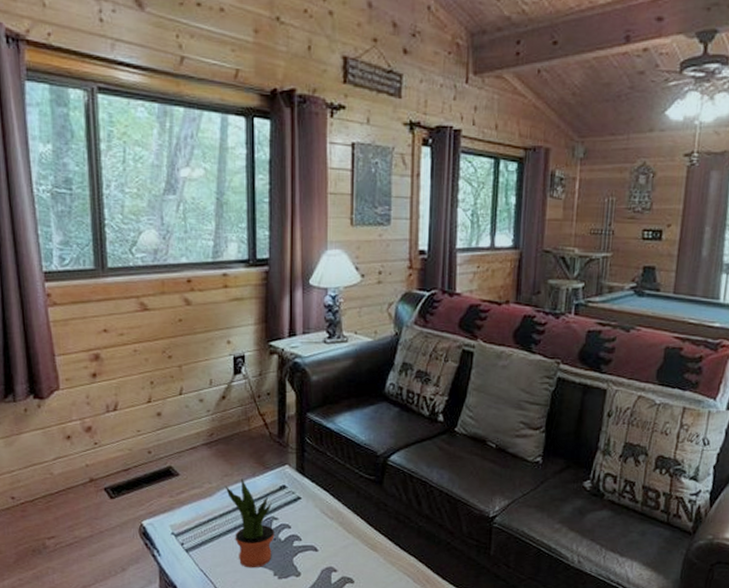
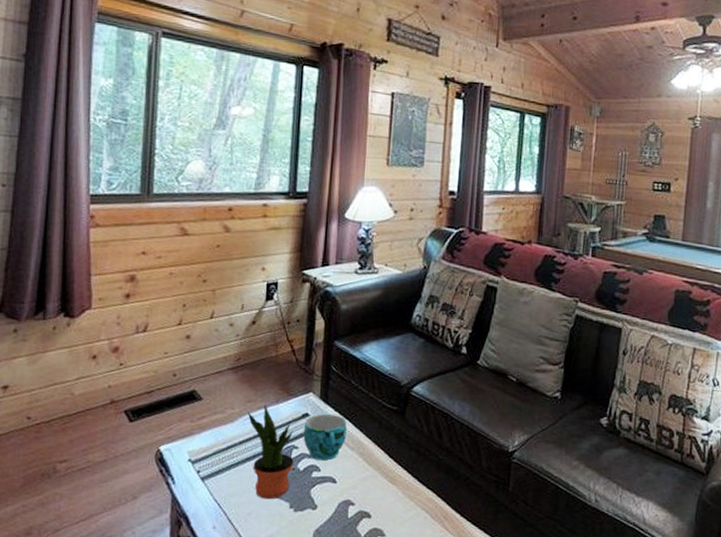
cup: none [282,485,325,530] -> present [303,413,347,461]

